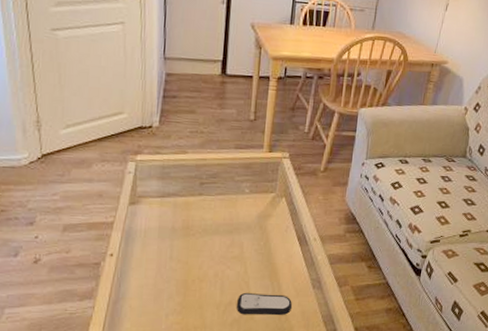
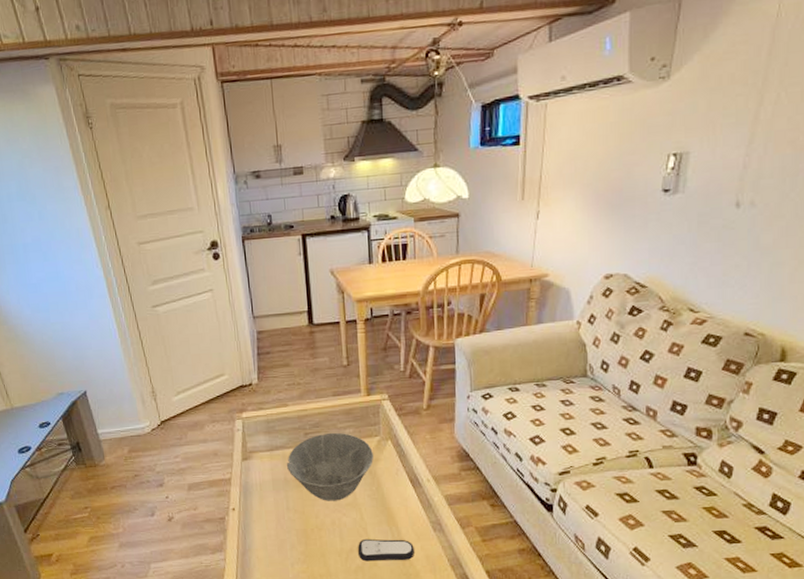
bowl: none [177,184,267,253] -> present [287,432,374,501]

